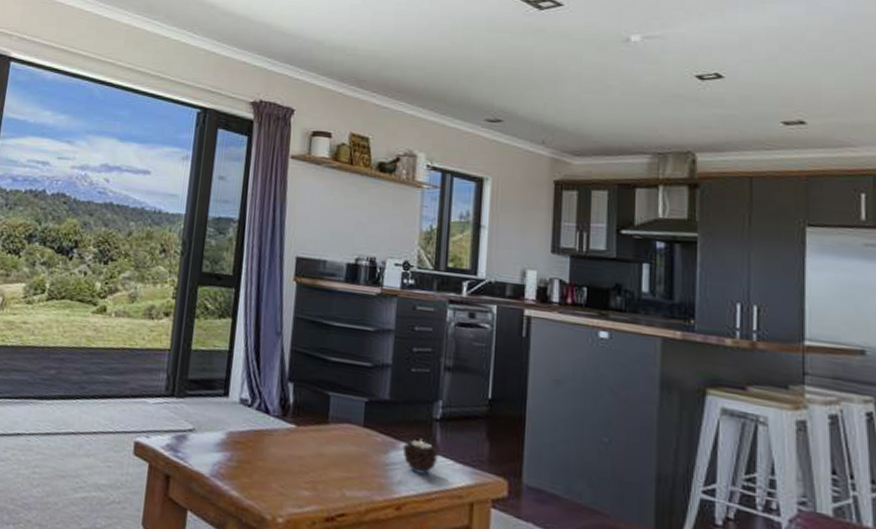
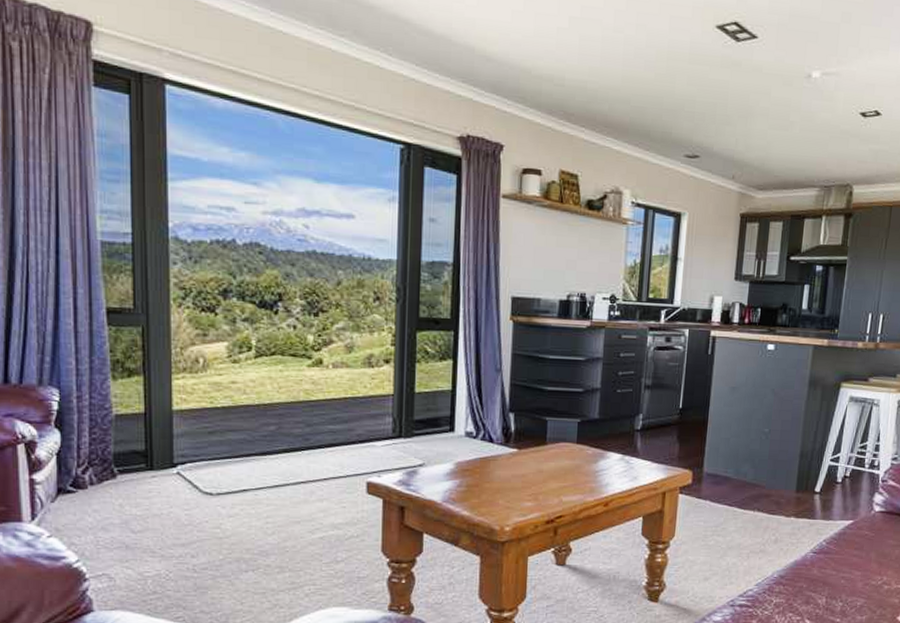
candle: present [402,438,439,475] -> none [610,447,639,475]

